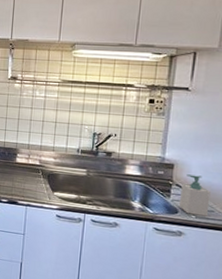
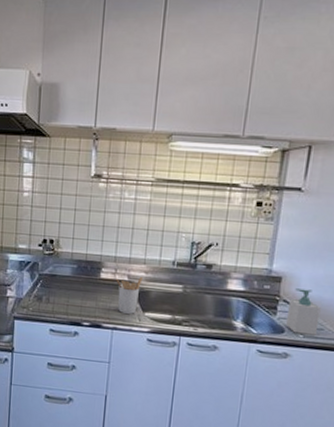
utensil holder: none [28,161,52,193] -> present [115,276,143,314]

